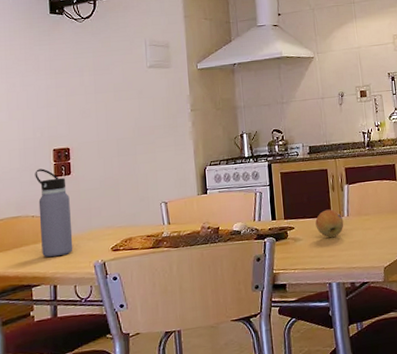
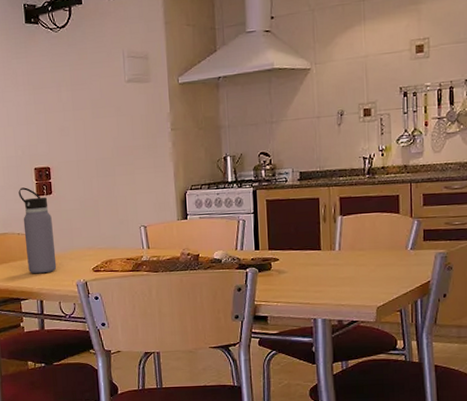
fruit: present [315,209,344,237] -> none [302,241,335,272]

